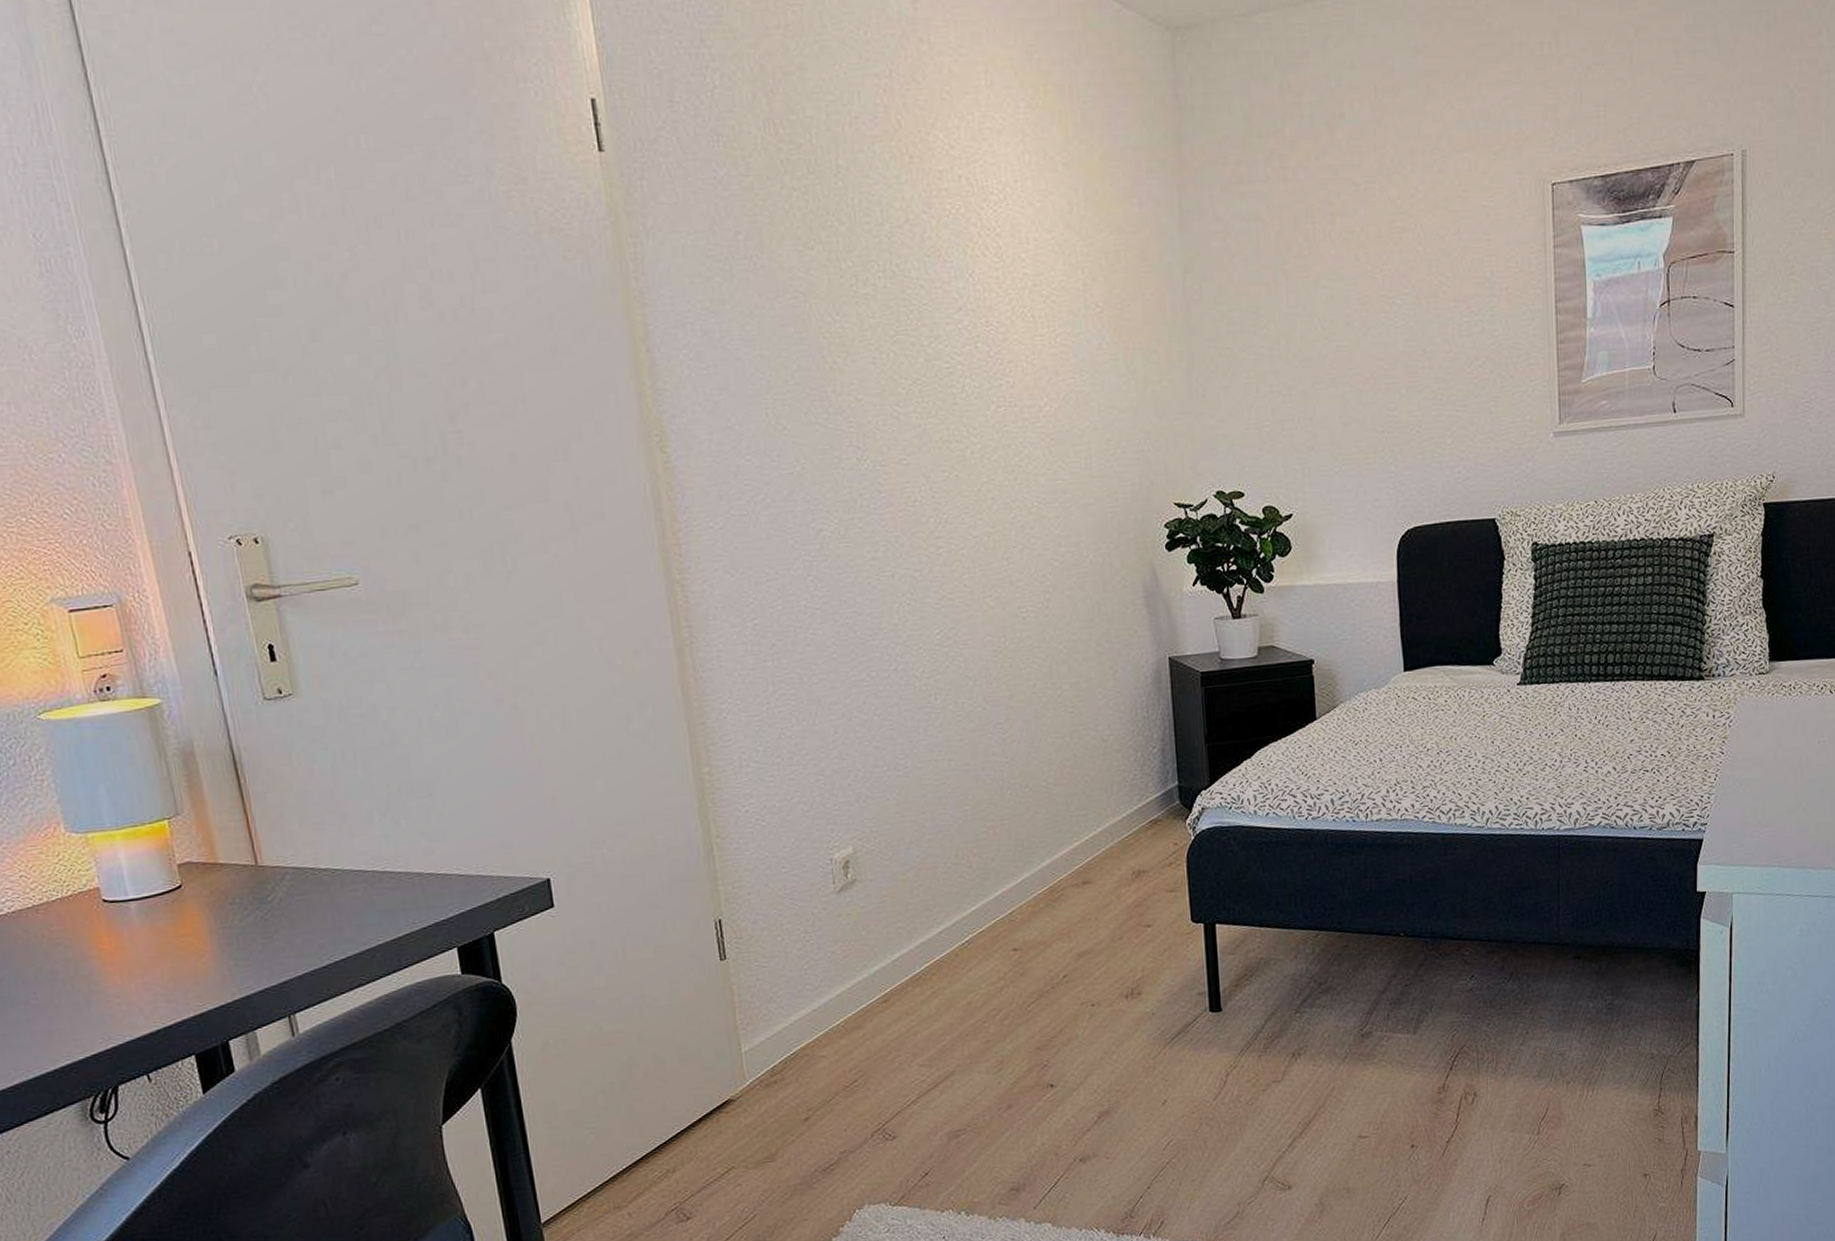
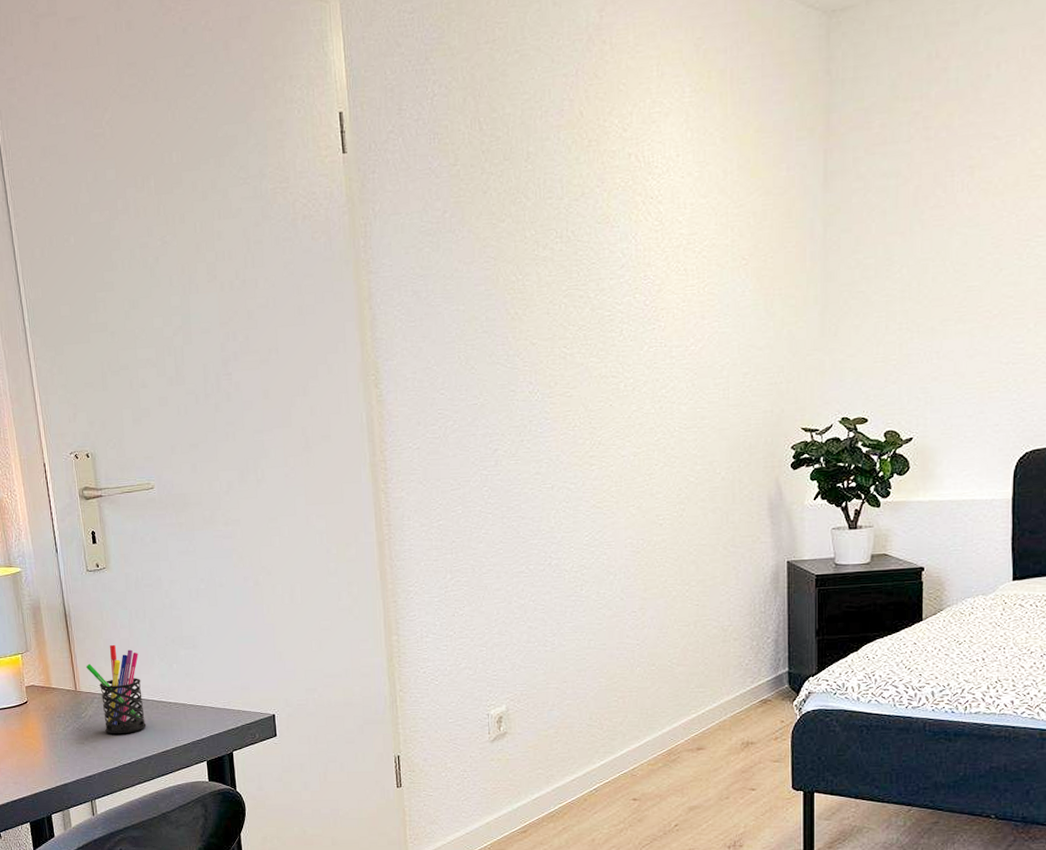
pen holder: none [270,799,366,922] -> present [86,645,147,735]

